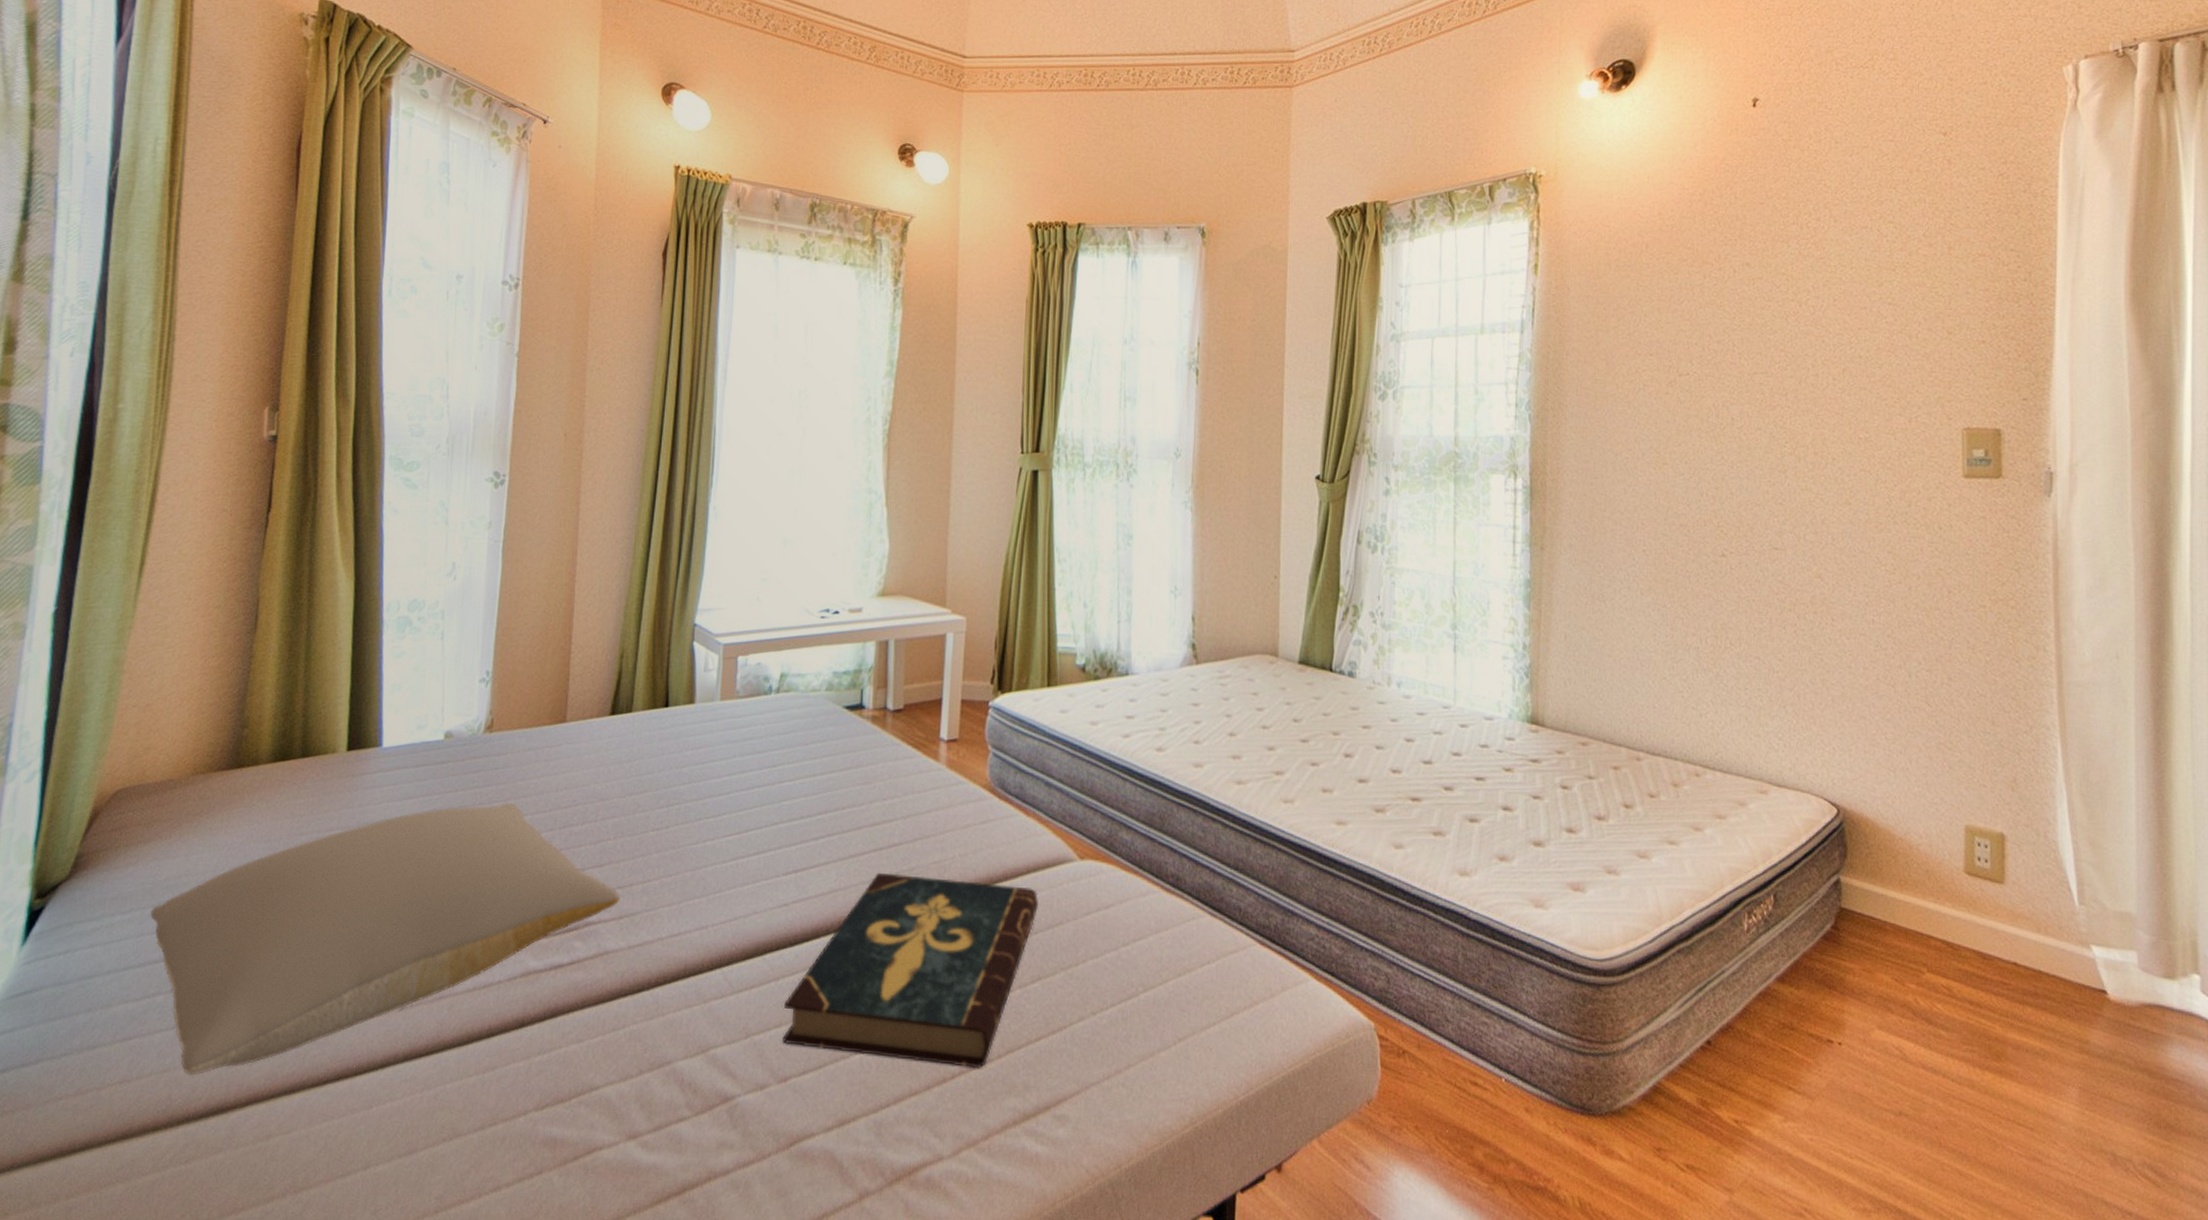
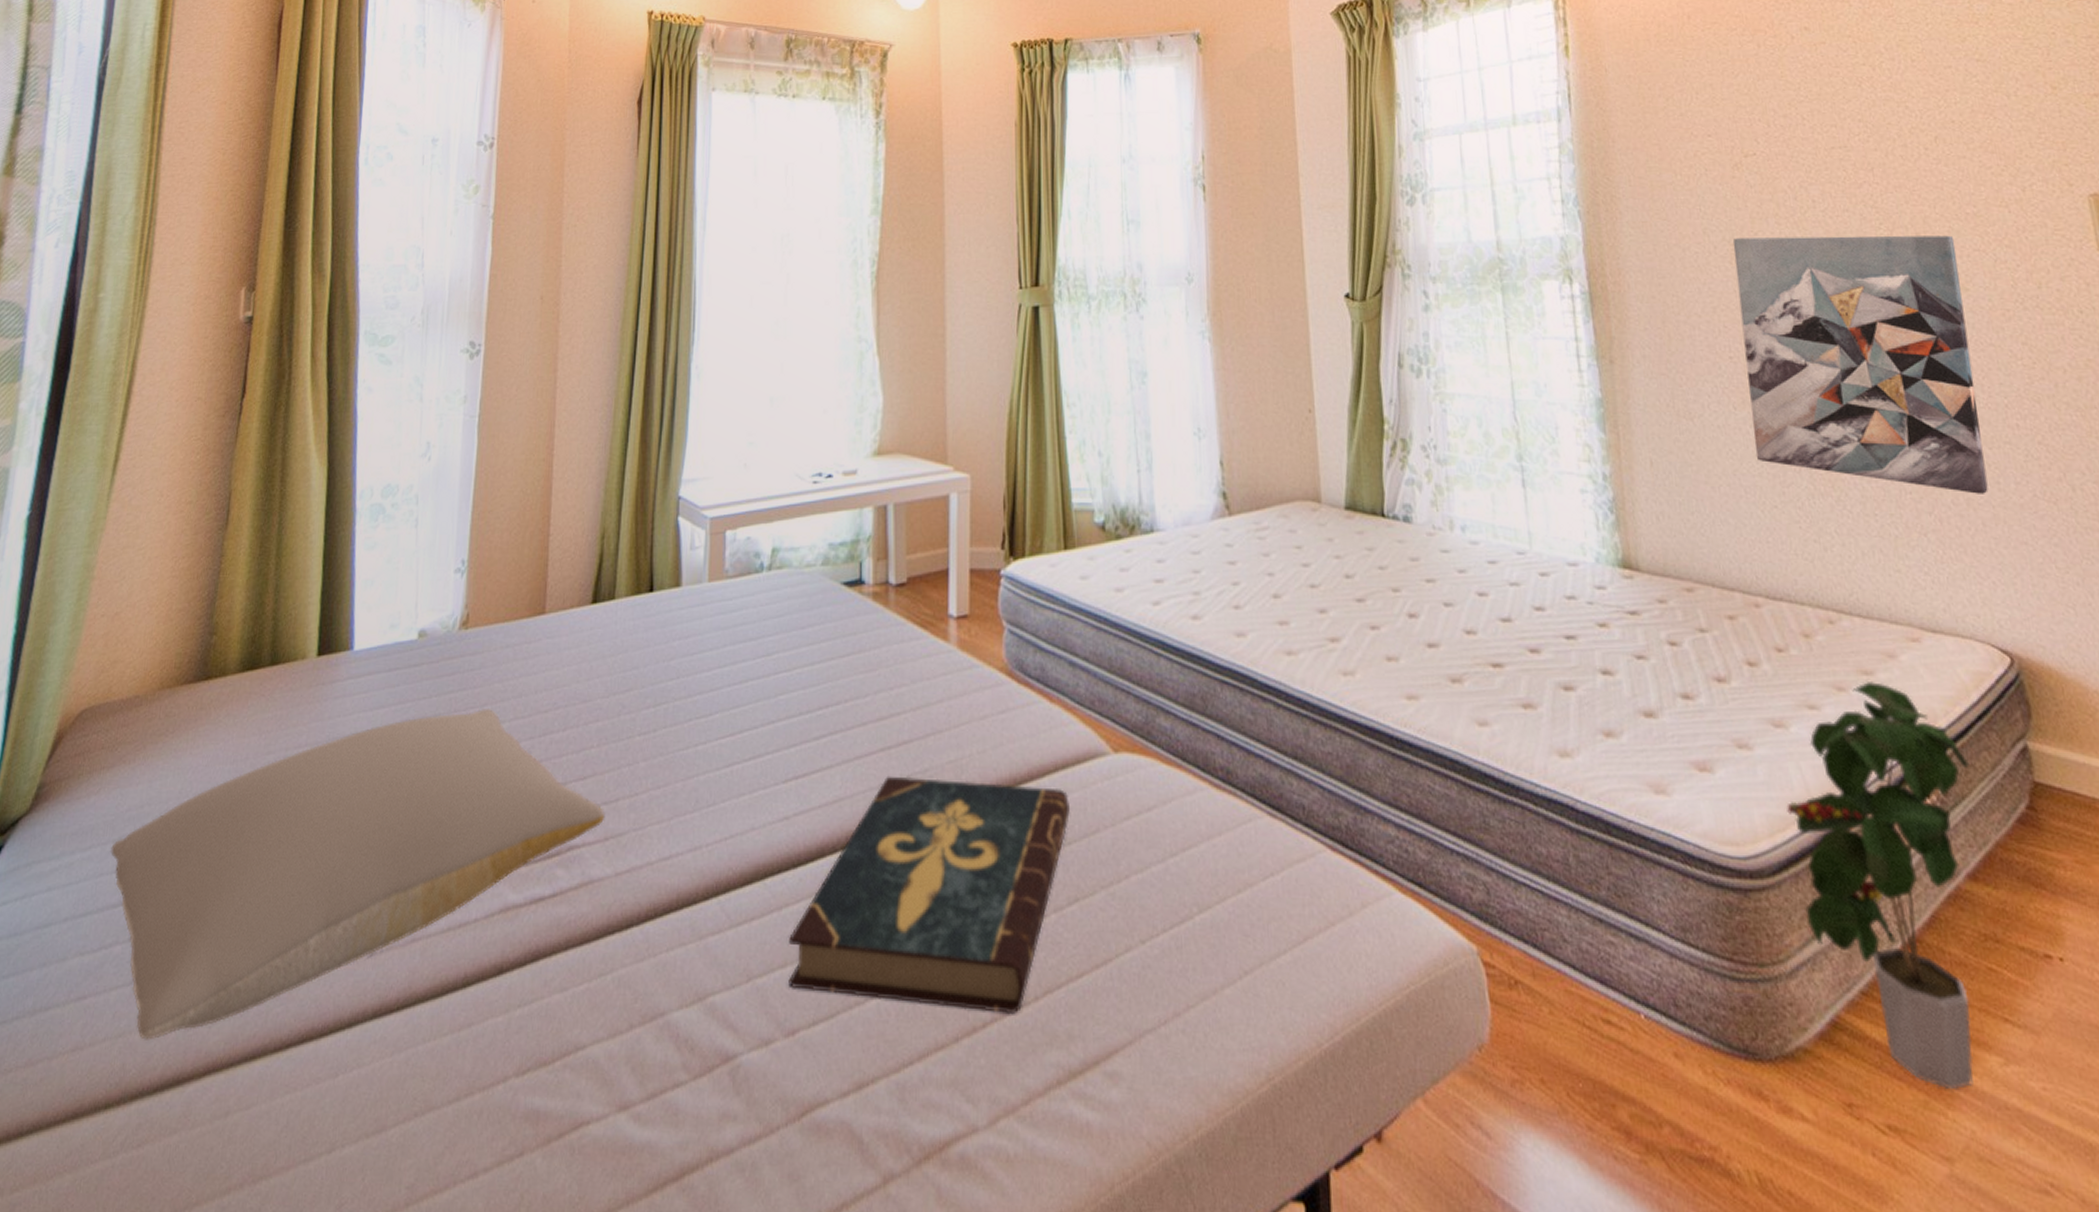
potted plant: none [1641,824,1792,1140] -> present [1786,682,1974,1091]
wall art: none [1654,447,1846,676] -> present [1732,235,1988,494]

